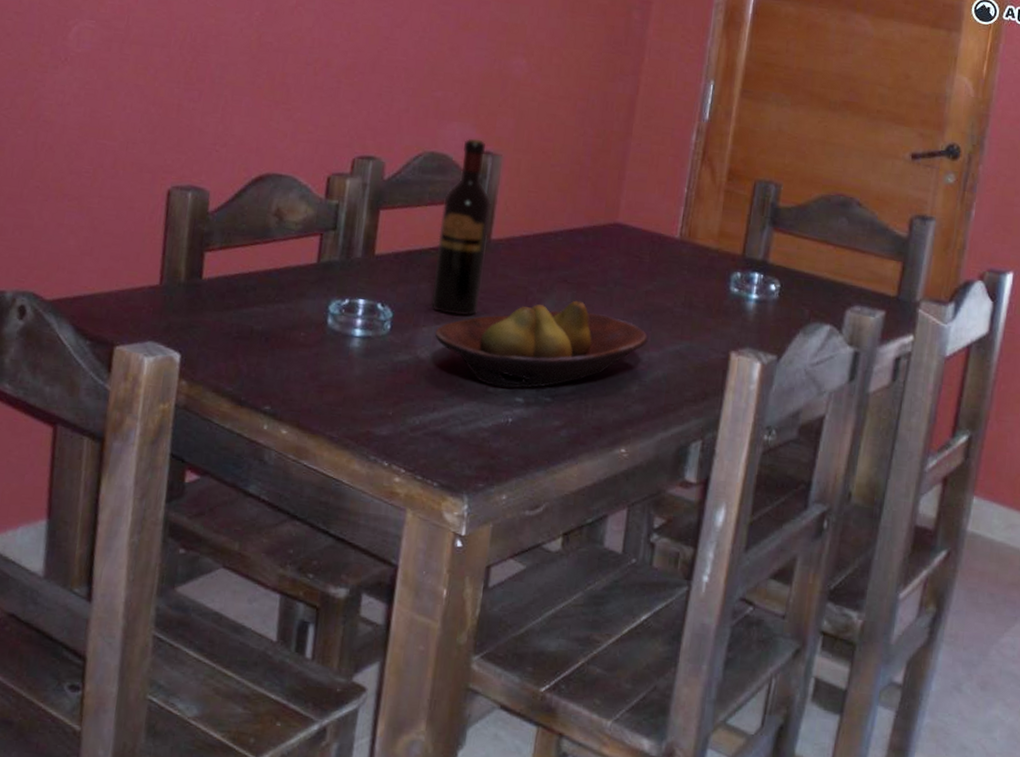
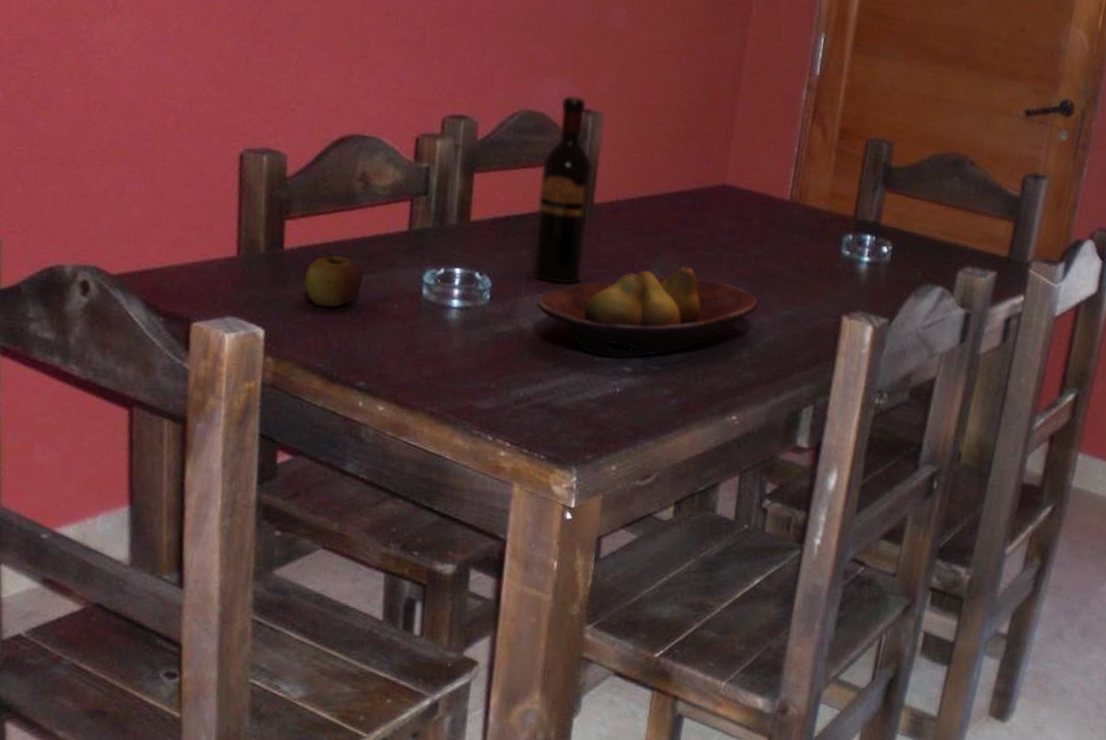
apple: none [218,280,274,335] -> present [303,250,363,308]

